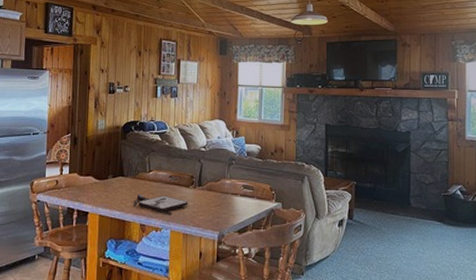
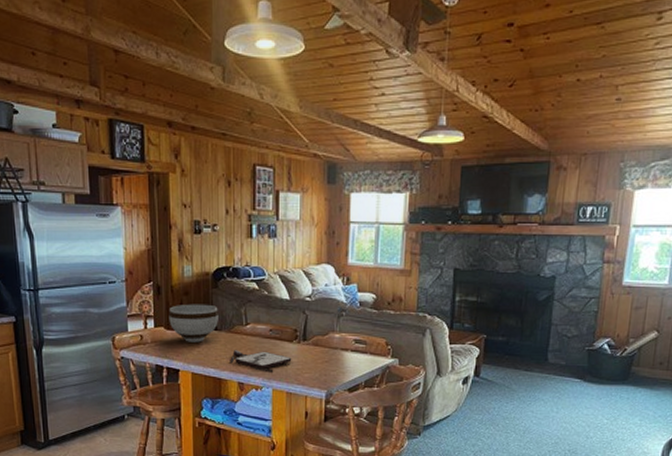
bowl: none [82,153,126,187] -> present [169,304,218,342]

